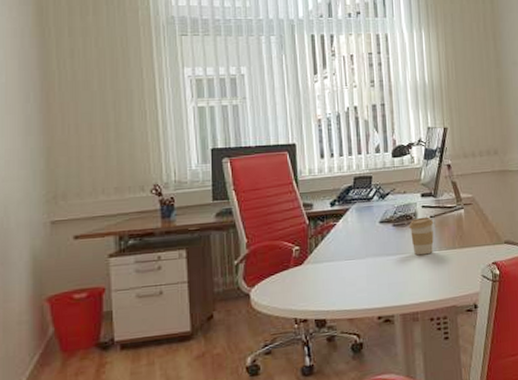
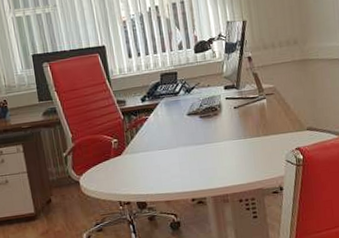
coffee cup: present [409,217,434,256] -> none [214,108,239,144]

